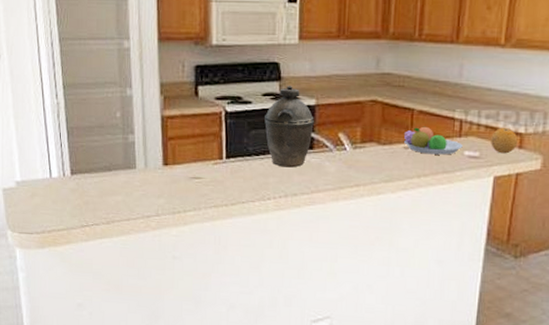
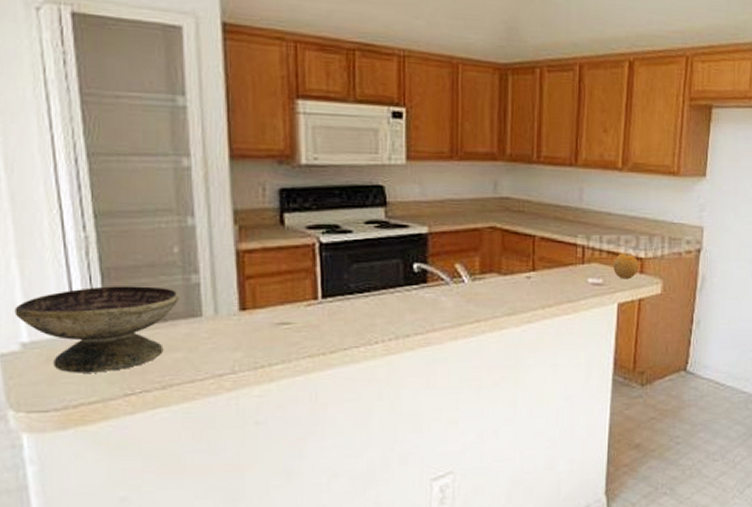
decorative bowl: none [12,141,121,208] -> present [14,286,180,373]
kettle: present [265,86,314,168] -> none [368,212,427,305]
fruit bowl: present [403,126,463,155] -> none [525,253,586,283]

